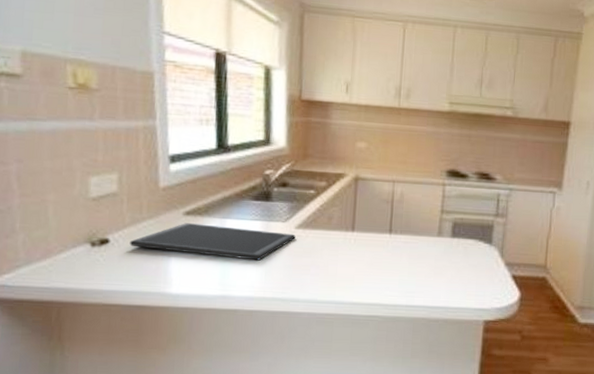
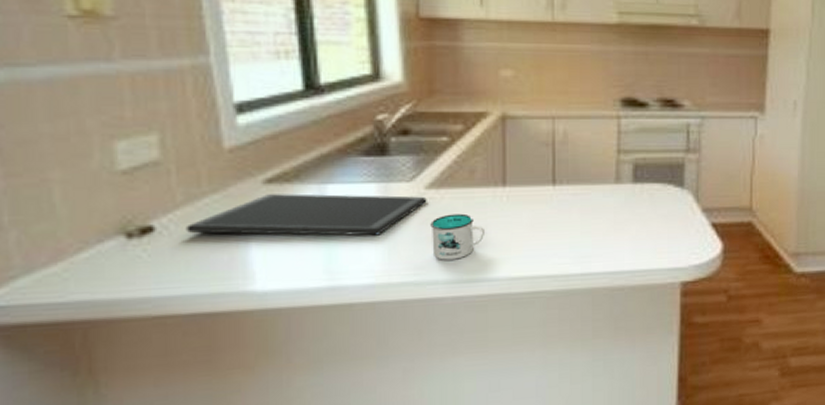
mug: none [296,249,337,285] -> present [430,213,486,260]

